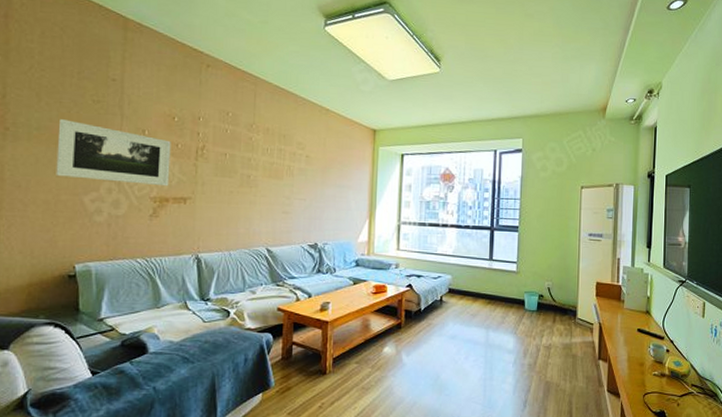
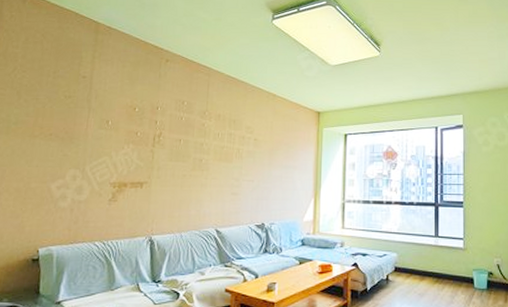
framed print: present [56,119,171,187] -> none [28,114,132,172]

